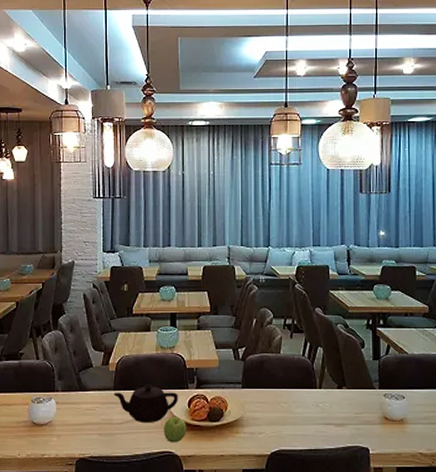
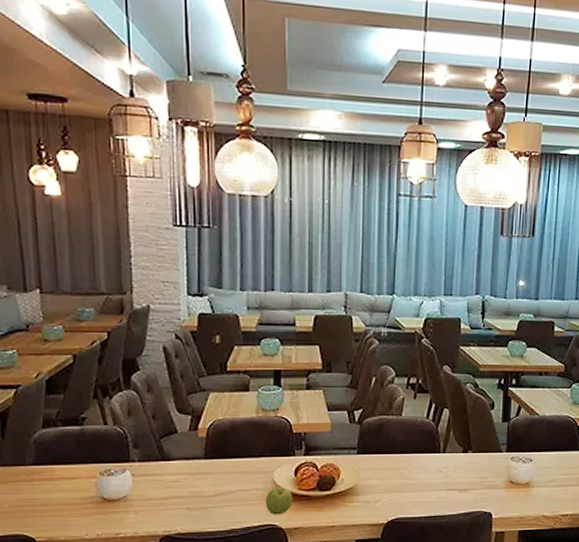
teapot: present [113,384,178,422] -> none [204,452,283,494]

